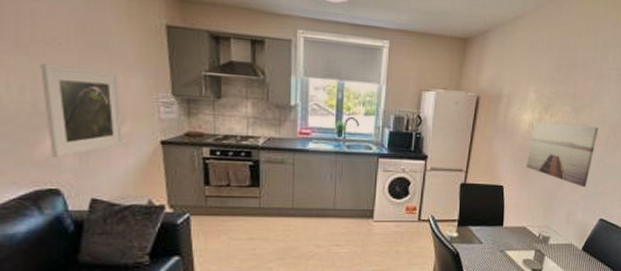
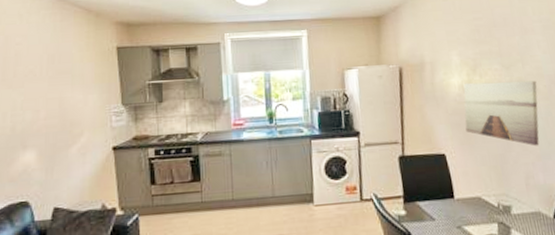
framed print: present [40,63,124,159] -> none [19,92,82,174]

